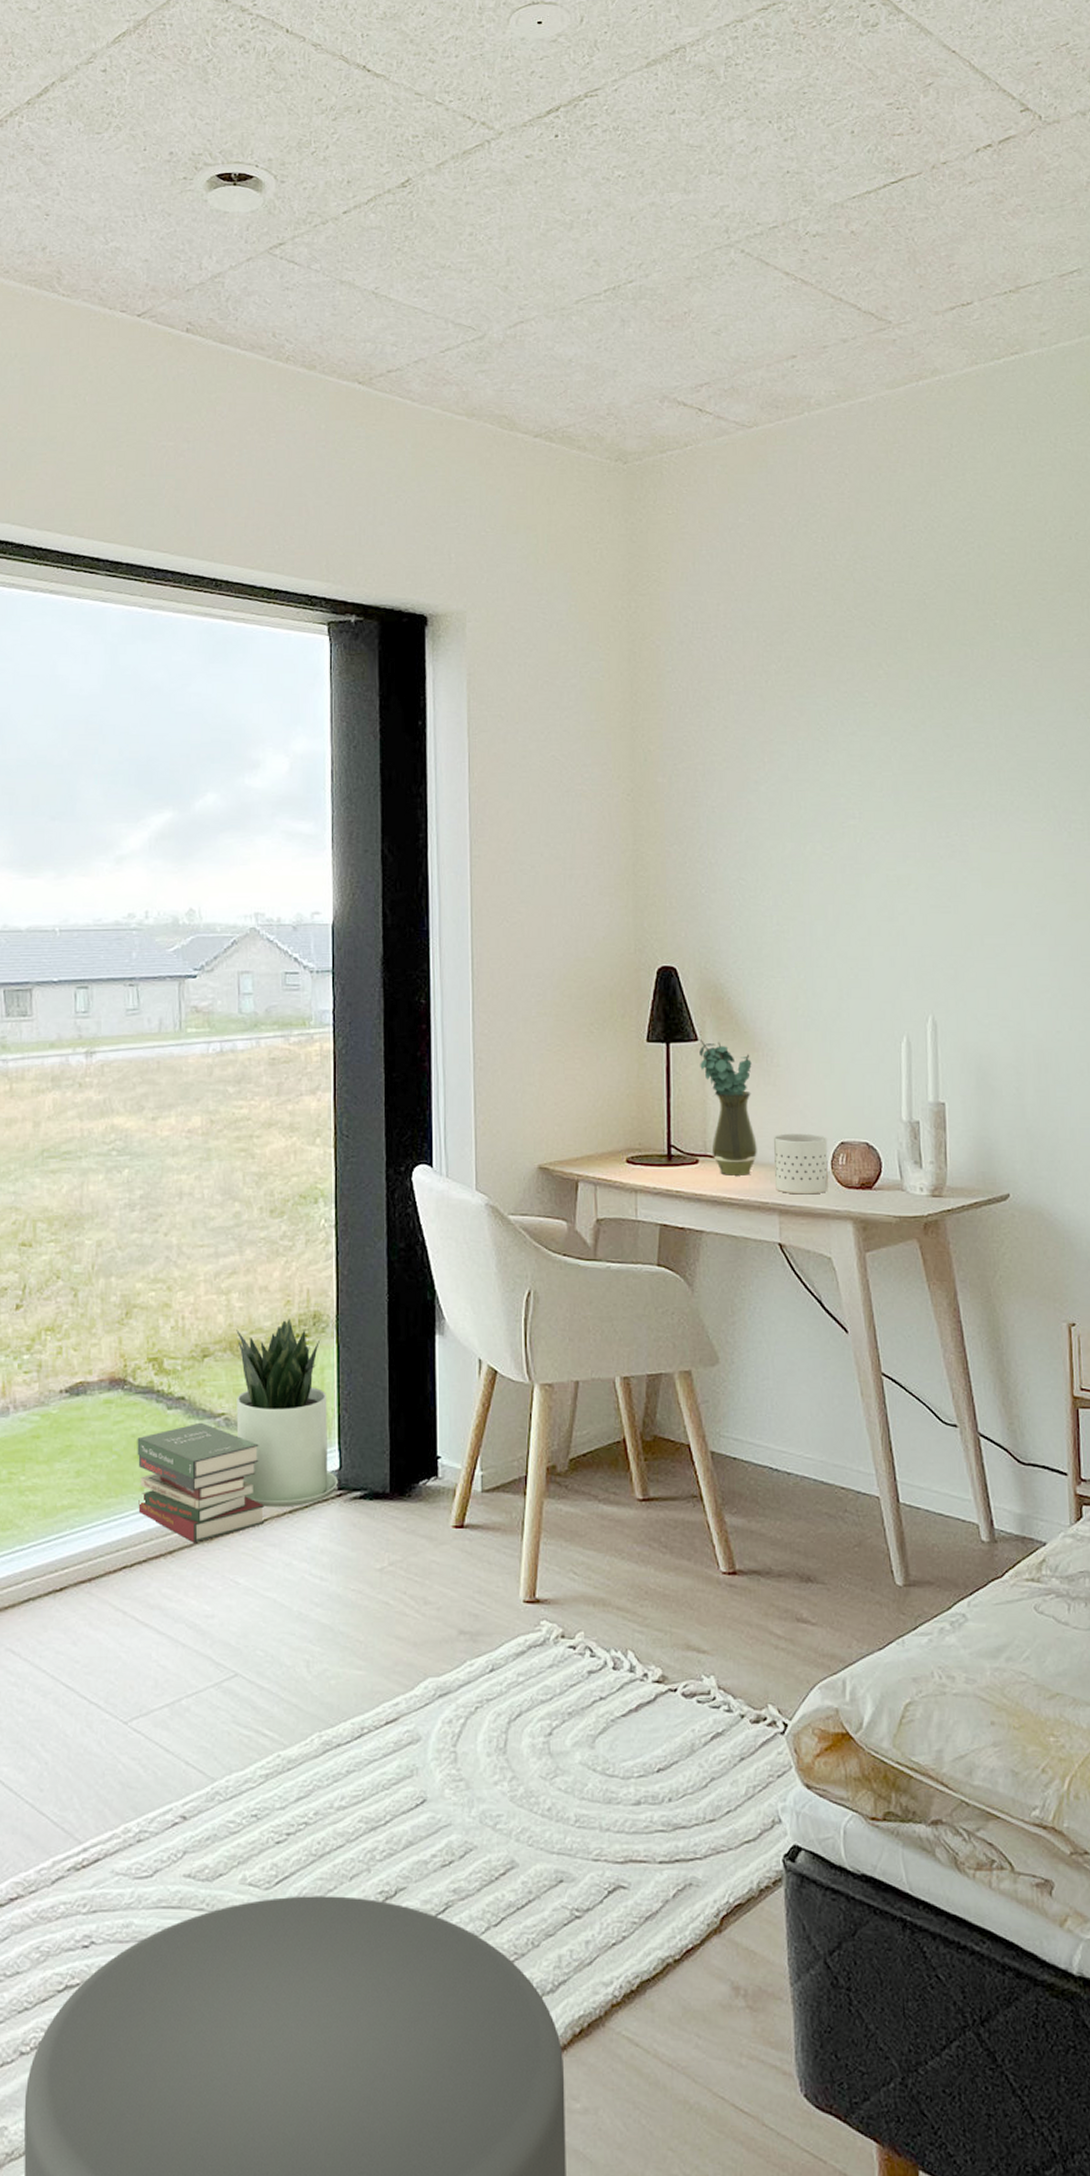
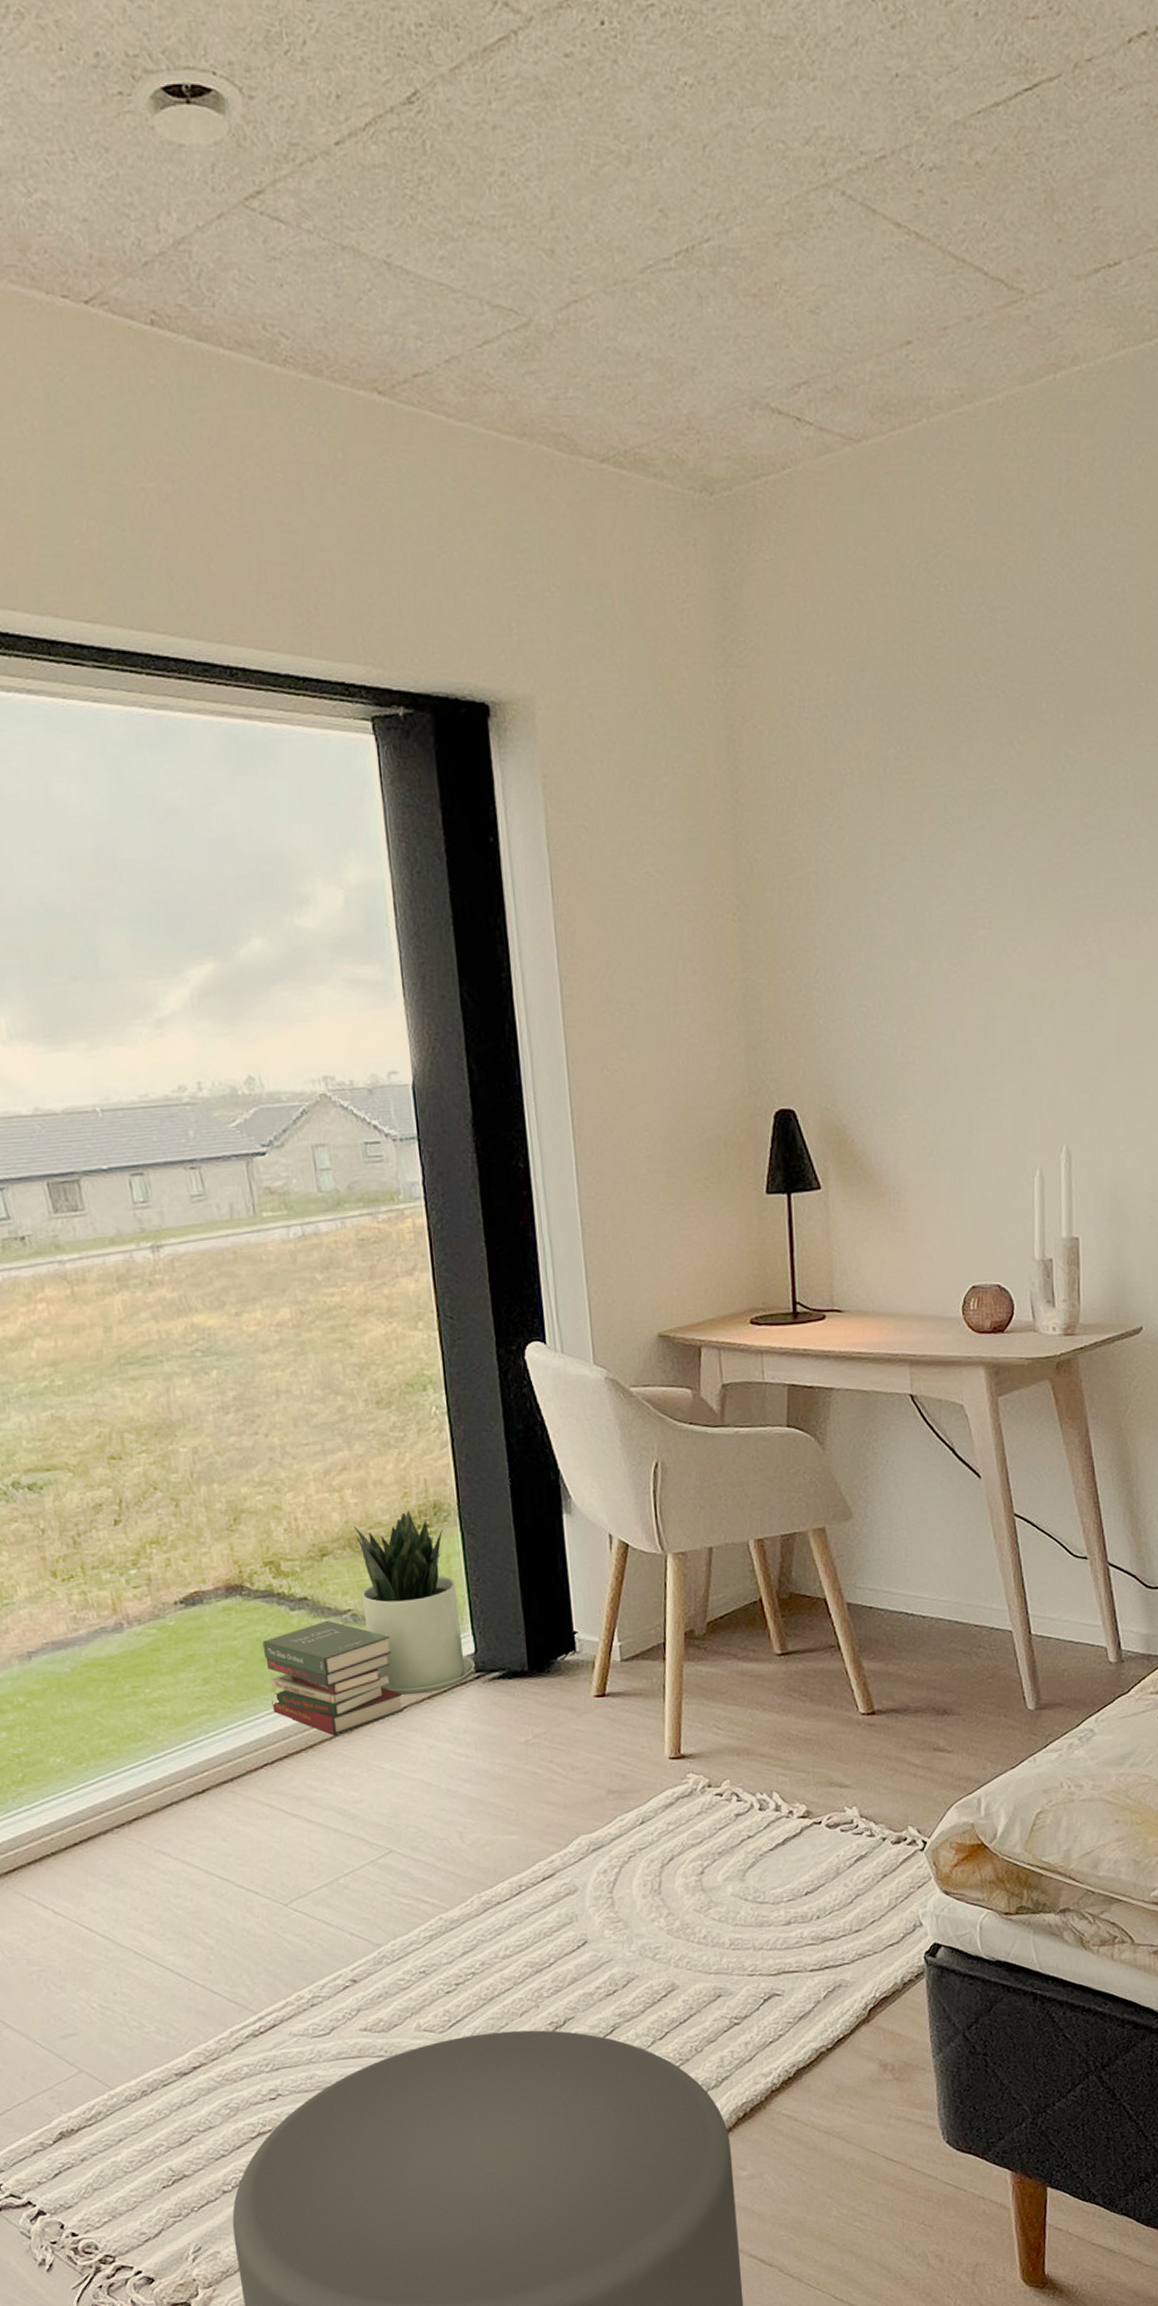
vase: present [699,1039,757,1175] -> none [822,1187,886,1329]
mug: present [773,1133,829,1195] -> none [902,1279,960,1344]

